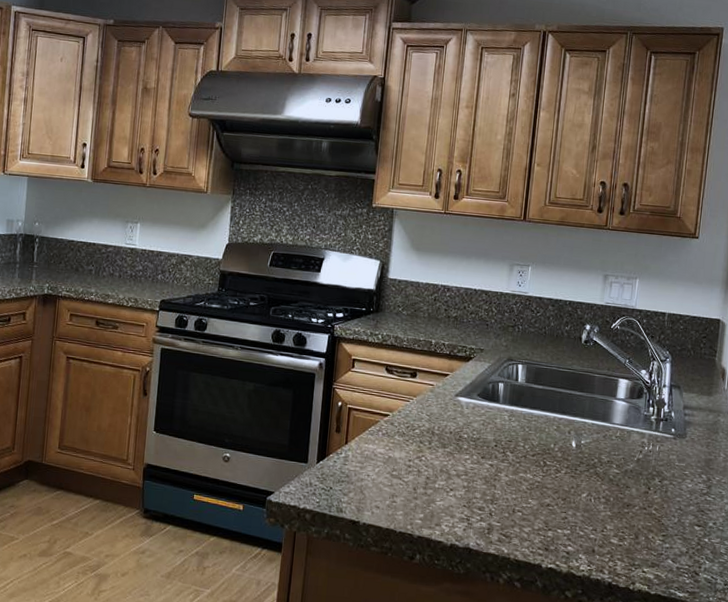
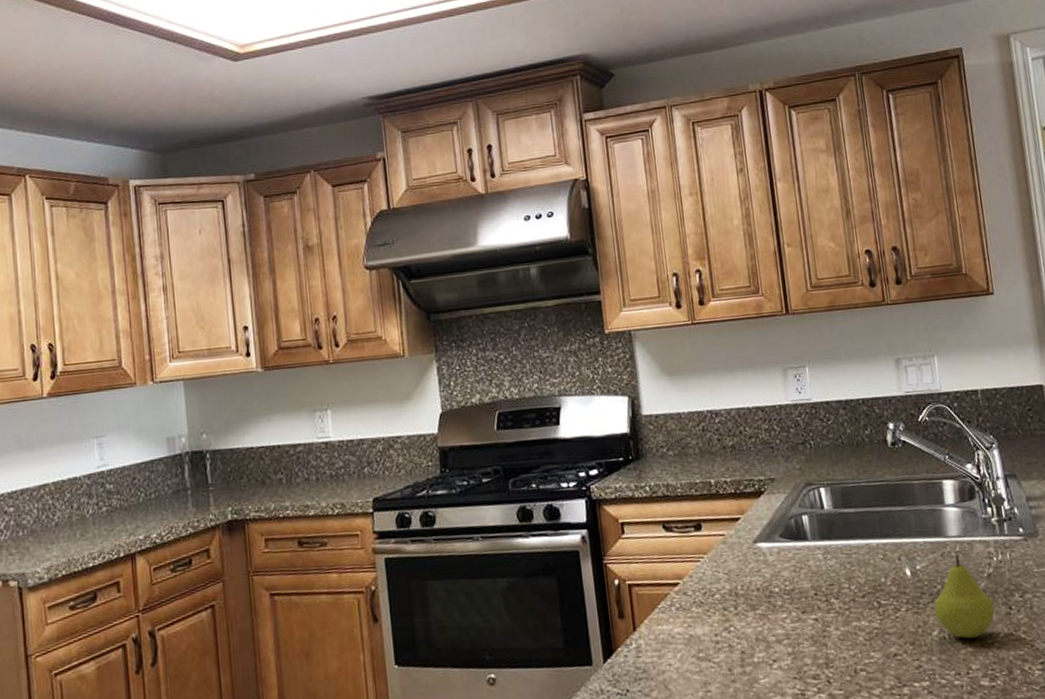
fruit: none [587,438,636,506] -> present [933,554,995,639]

